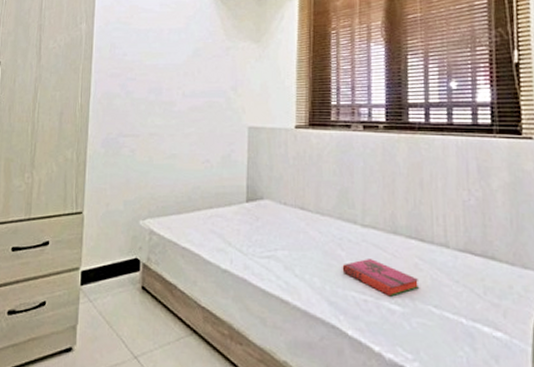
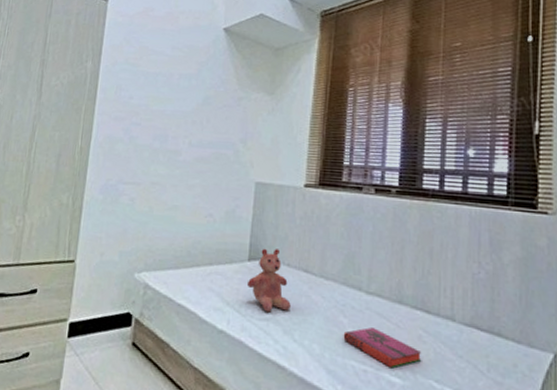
teddy bear: none [246,189,290,250] -> present [246,248,291,313]

